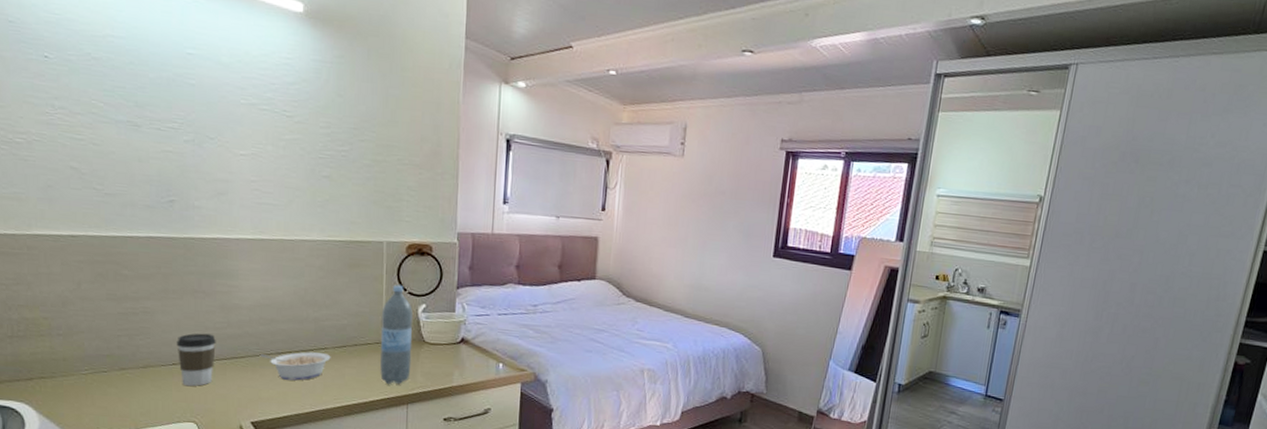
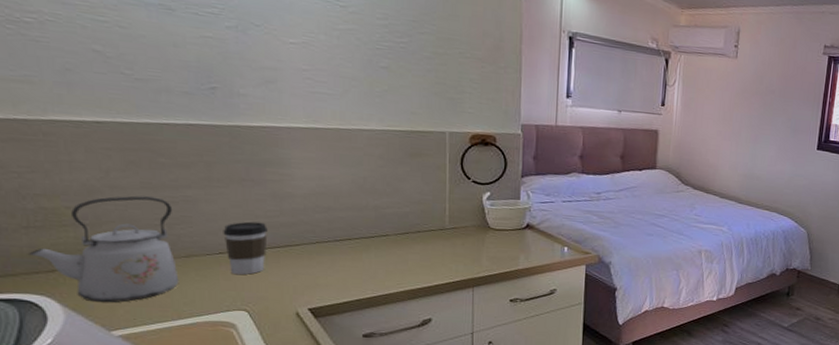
kettle: none [12,307,137,412] -> present [29,195,179,303]
legume: present [259,352,331,381] -> none [316,239,393,267]
water bottle: present [380,285,413,385] -> none [444,173,477,269]

